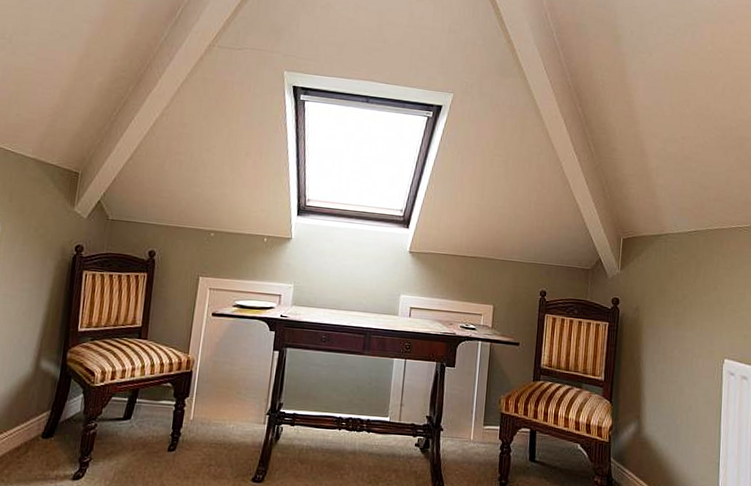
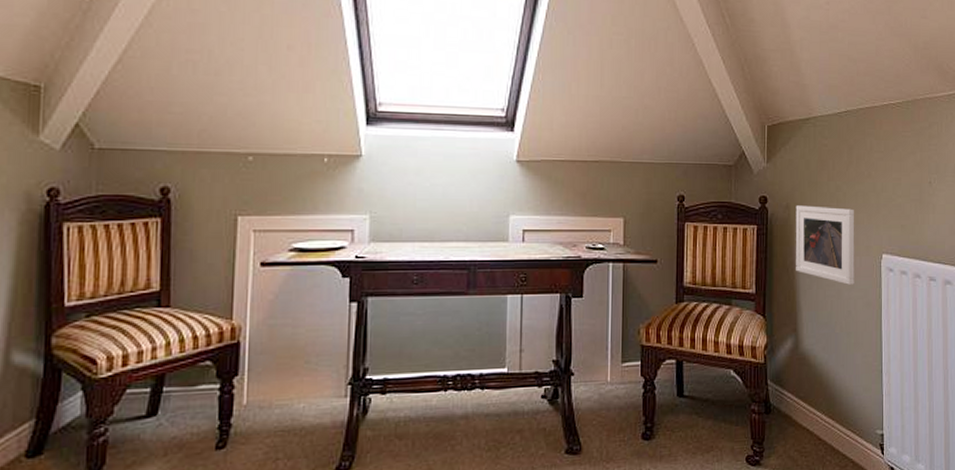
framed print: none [642,308,699,383] -> present [795,205,855,285]

